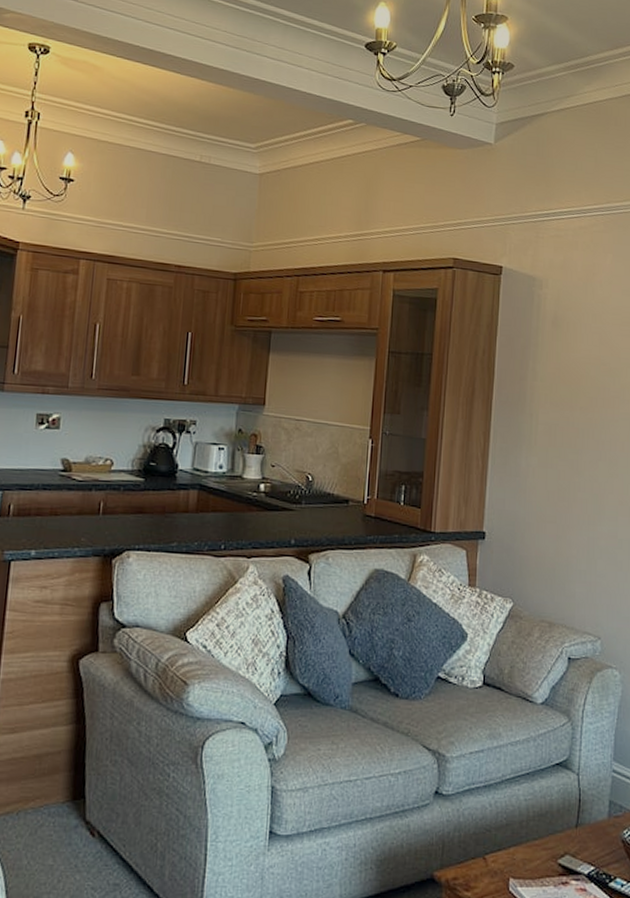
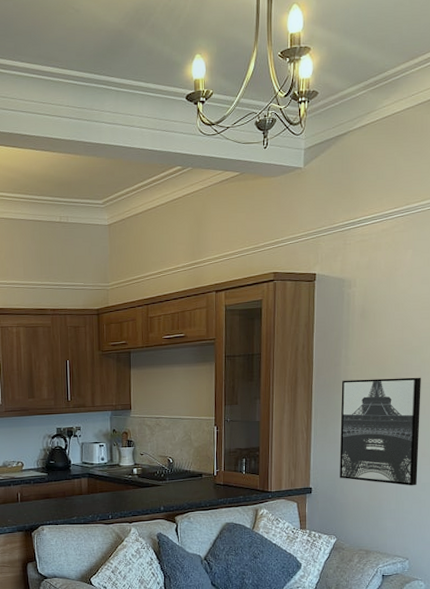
wall art: none [520,398,620,542] -> present [340,377,421,486]

